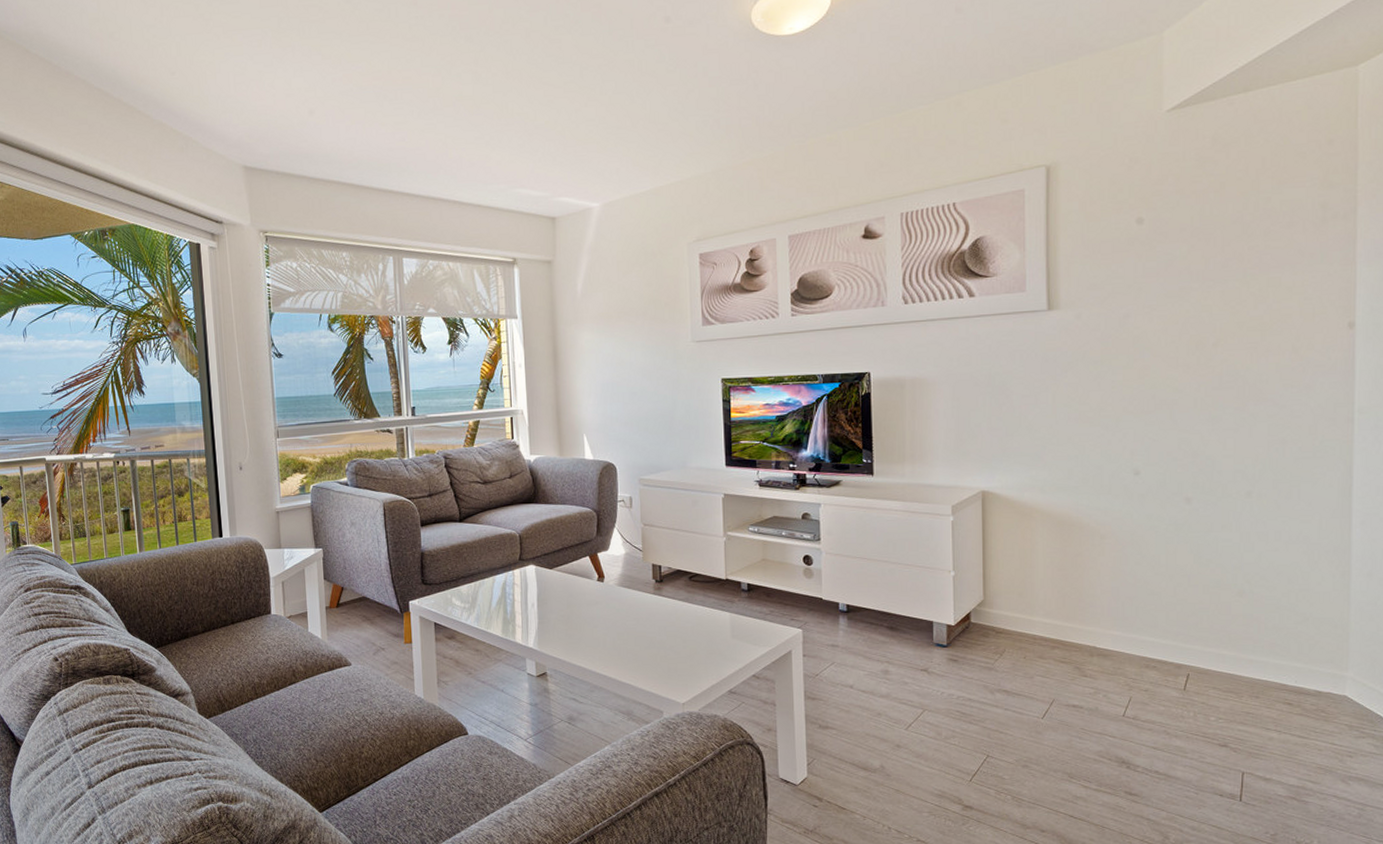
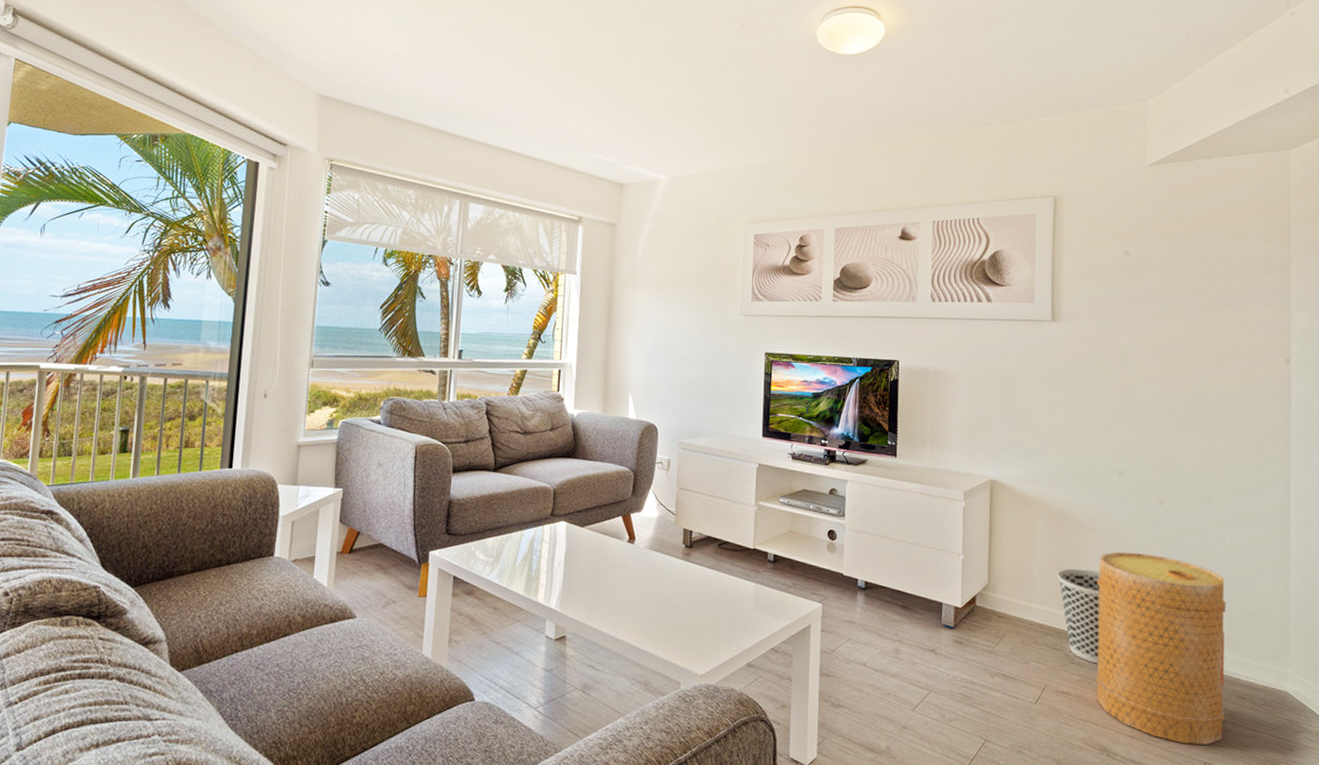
wastebasket: none [1063,578,1115,676] -> present [1056,569,1100,664]
basket: none [1111,556,1269,754] -> present [1095,551,1226,745]

